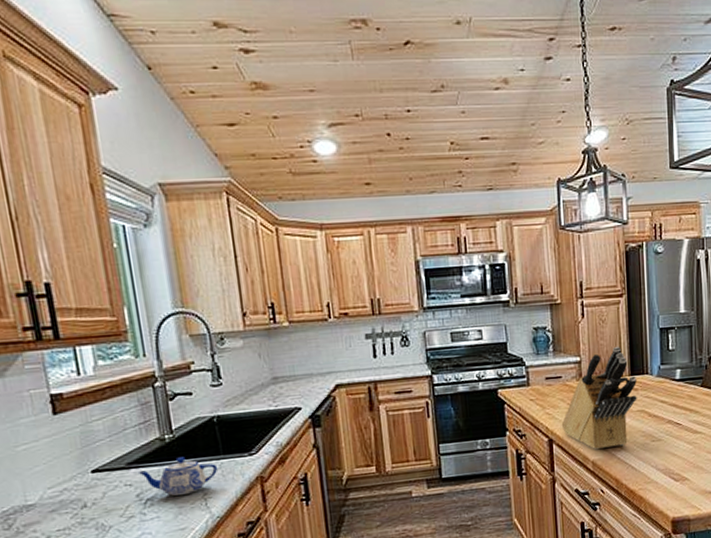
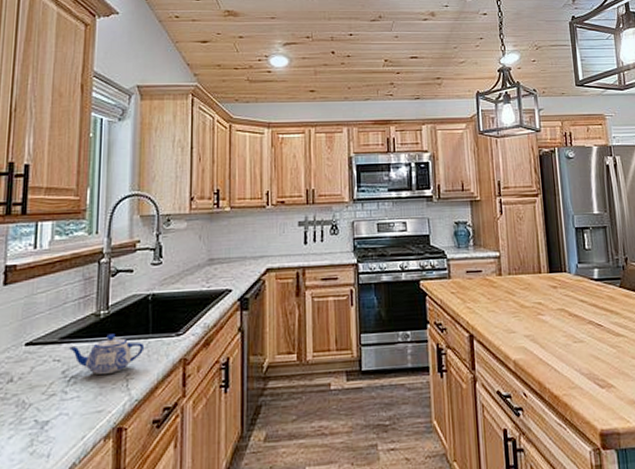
knife block: present [561,346,637,450] -> none [482,243,557,349]

